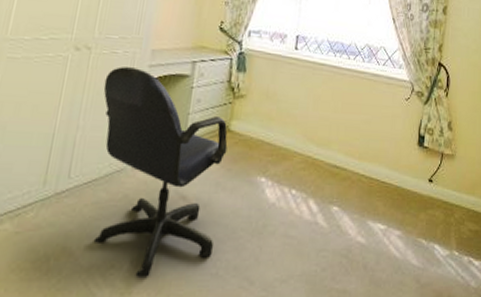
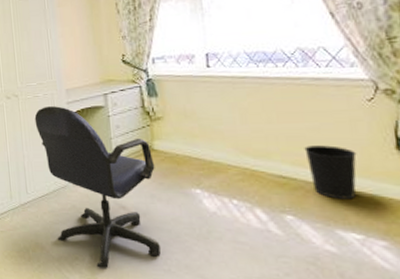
wastebasket: none [357,137,392,190] -> present [304,145,357,199]

